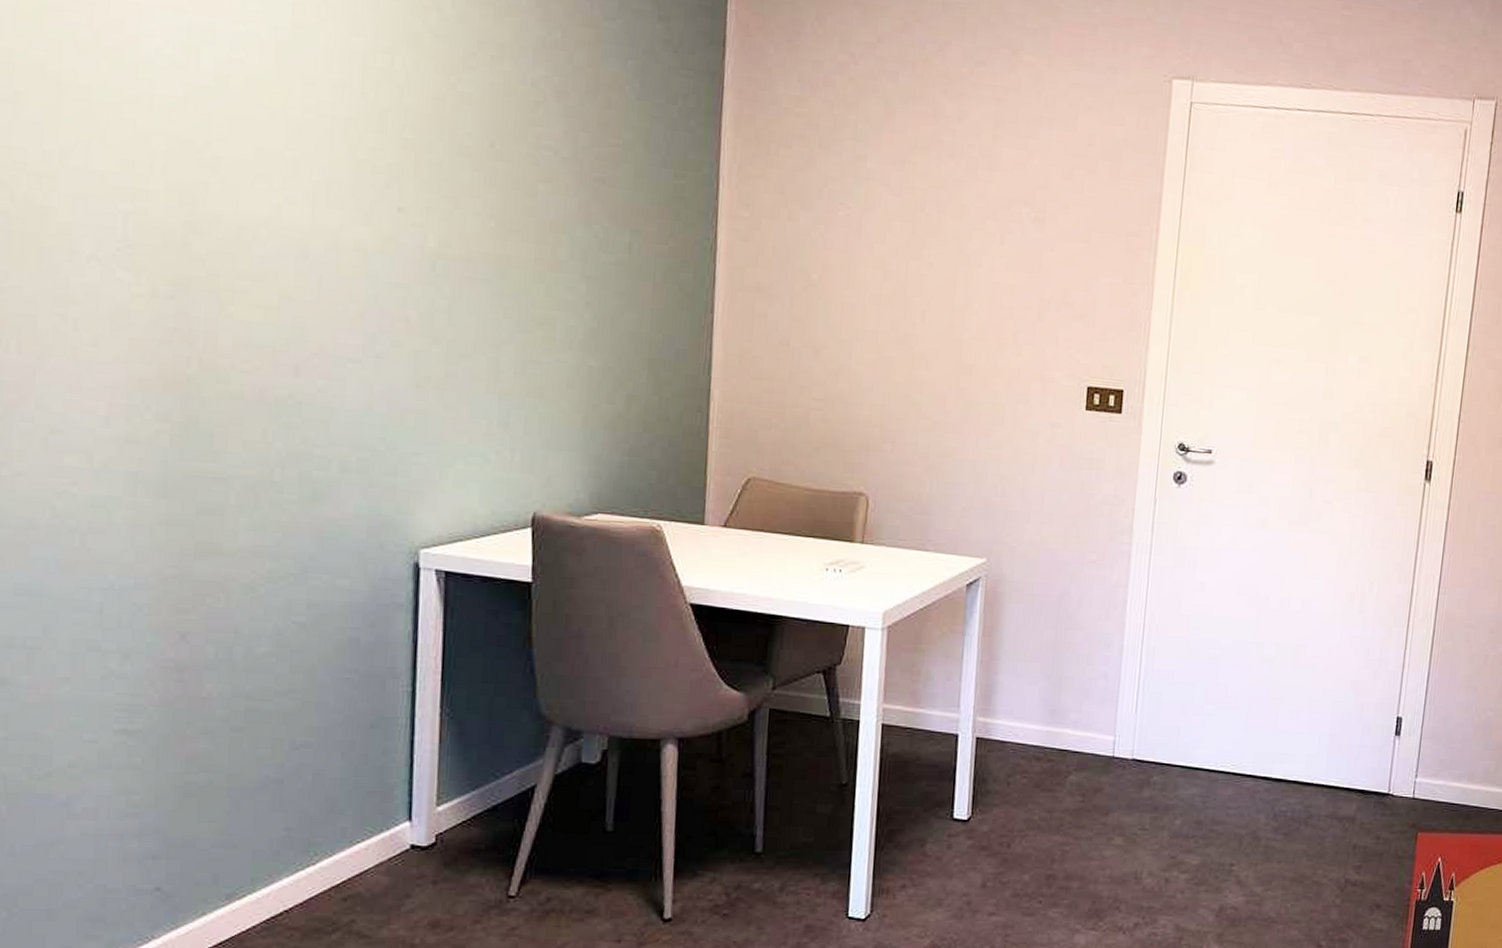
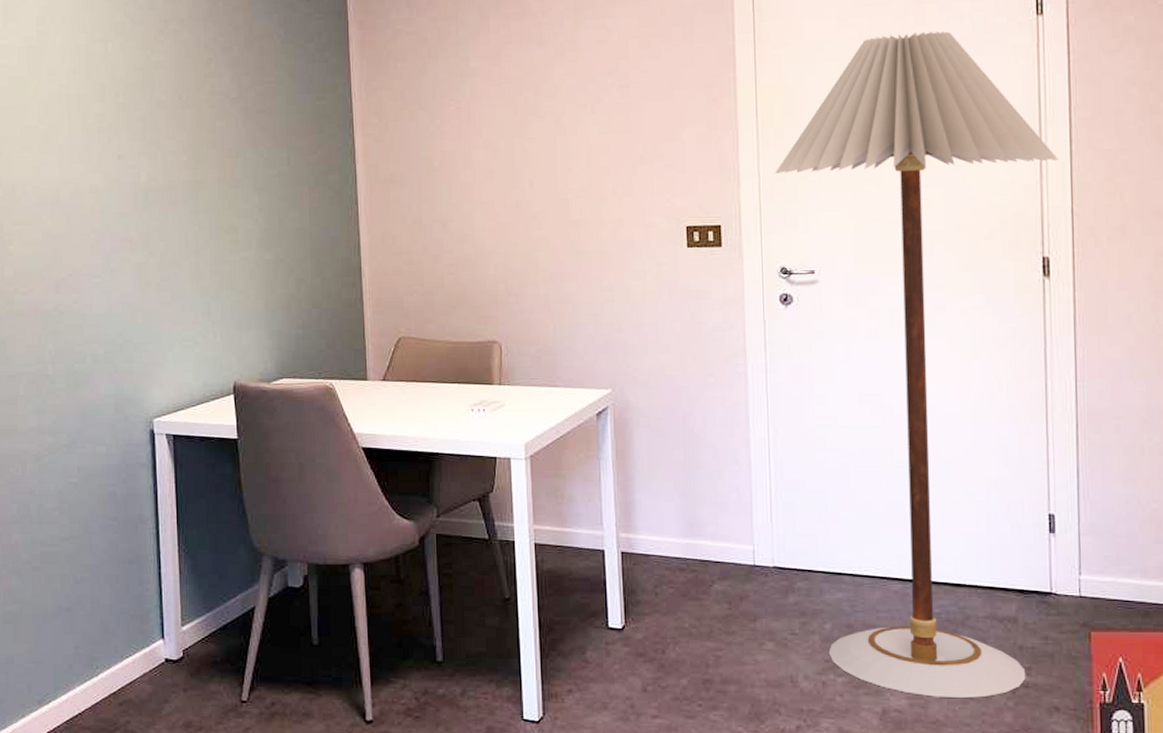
floor lamp: none [1175,208,1455,896] -> present [775,31,1058,699]

